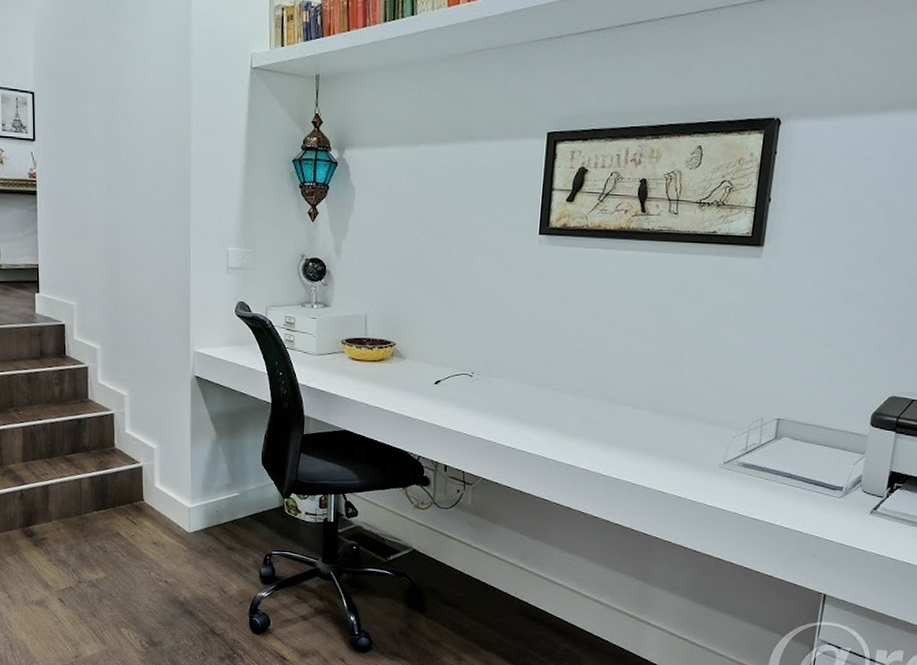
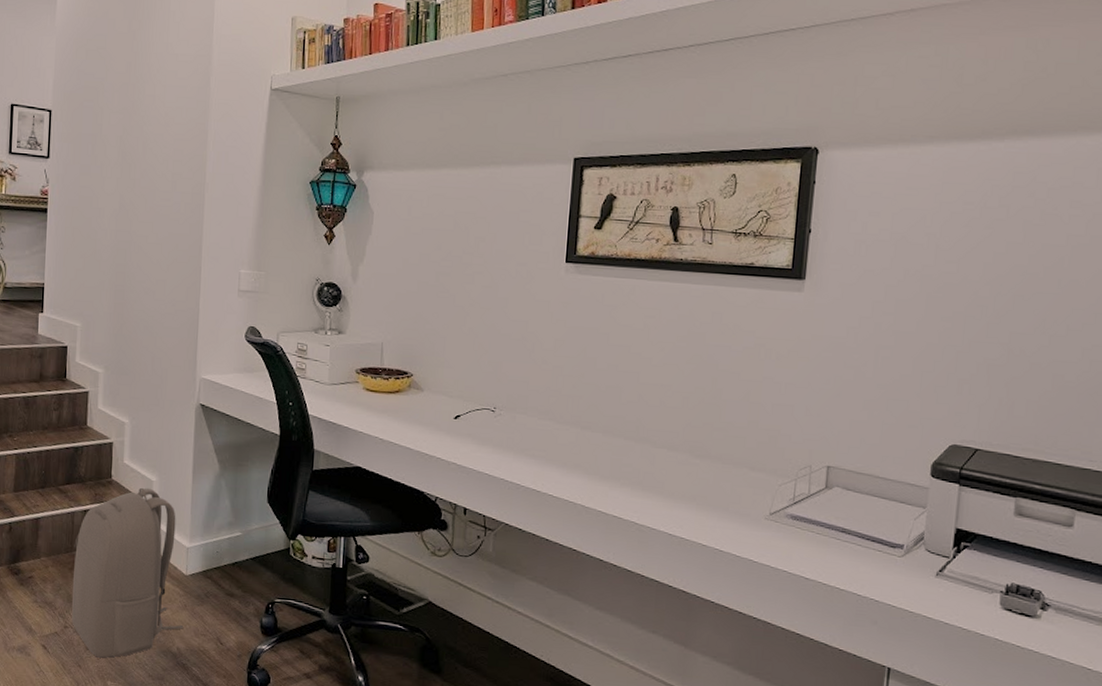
backpack: none [83,454,189,608] -> present [71,487,184,658]

